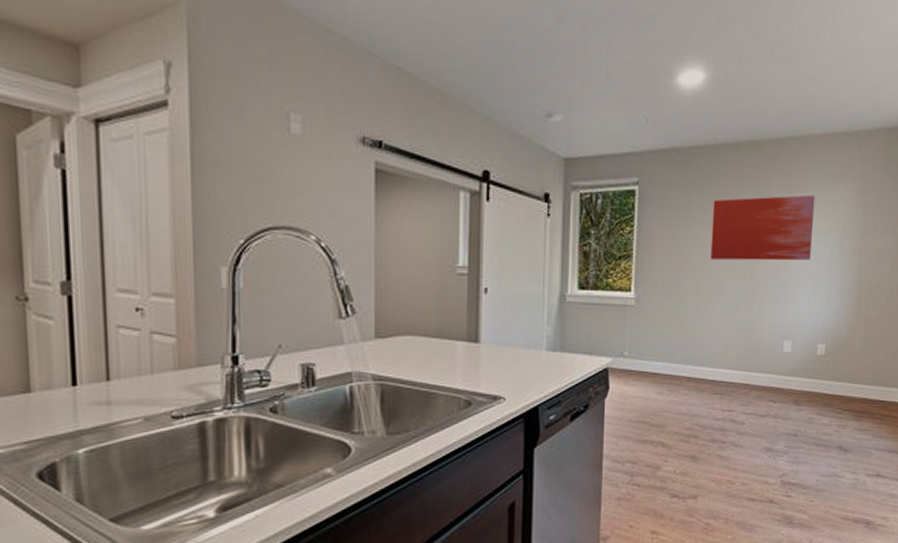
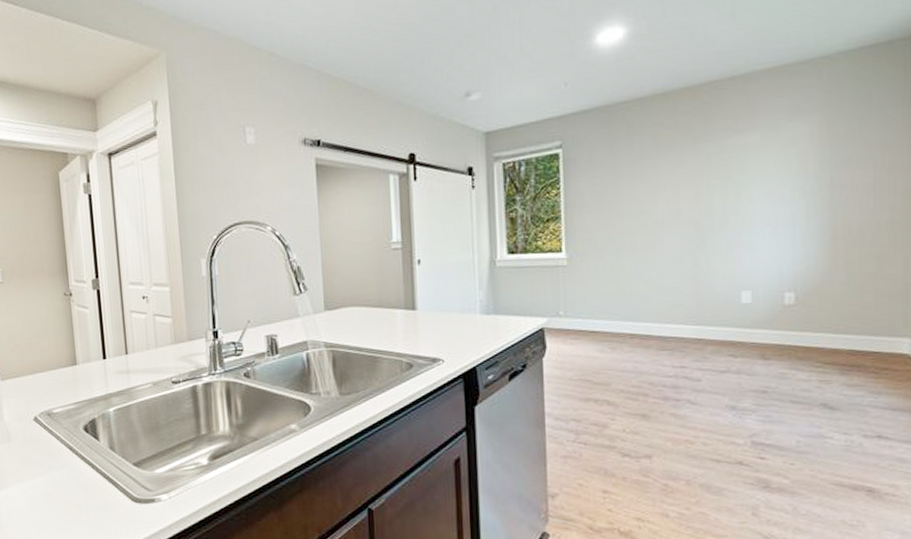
wall art: present [710,194,815,261] -> none [645,133,768,213]

